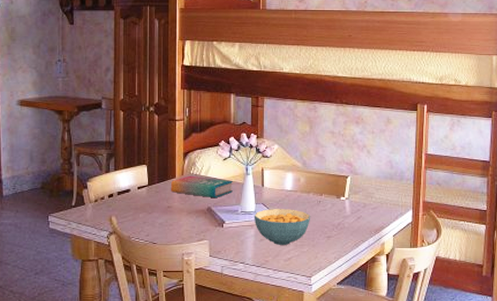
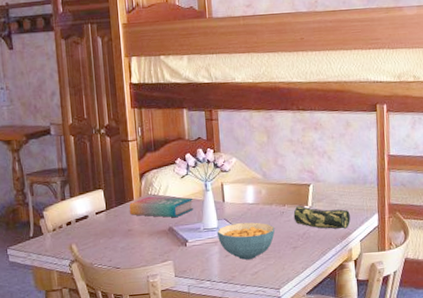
pencil case: none [330,196,385,223] -> present [293,205,350,229]

